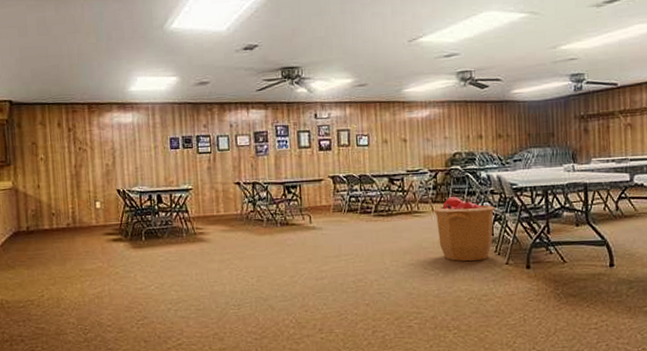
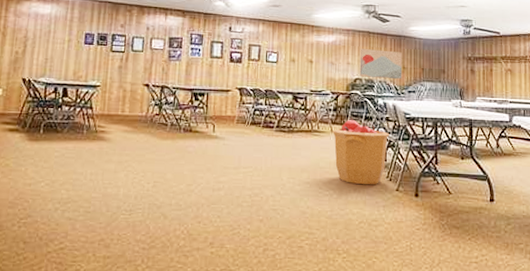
wall art: none [457,119,506,151] -> present [359,49,403,80]

